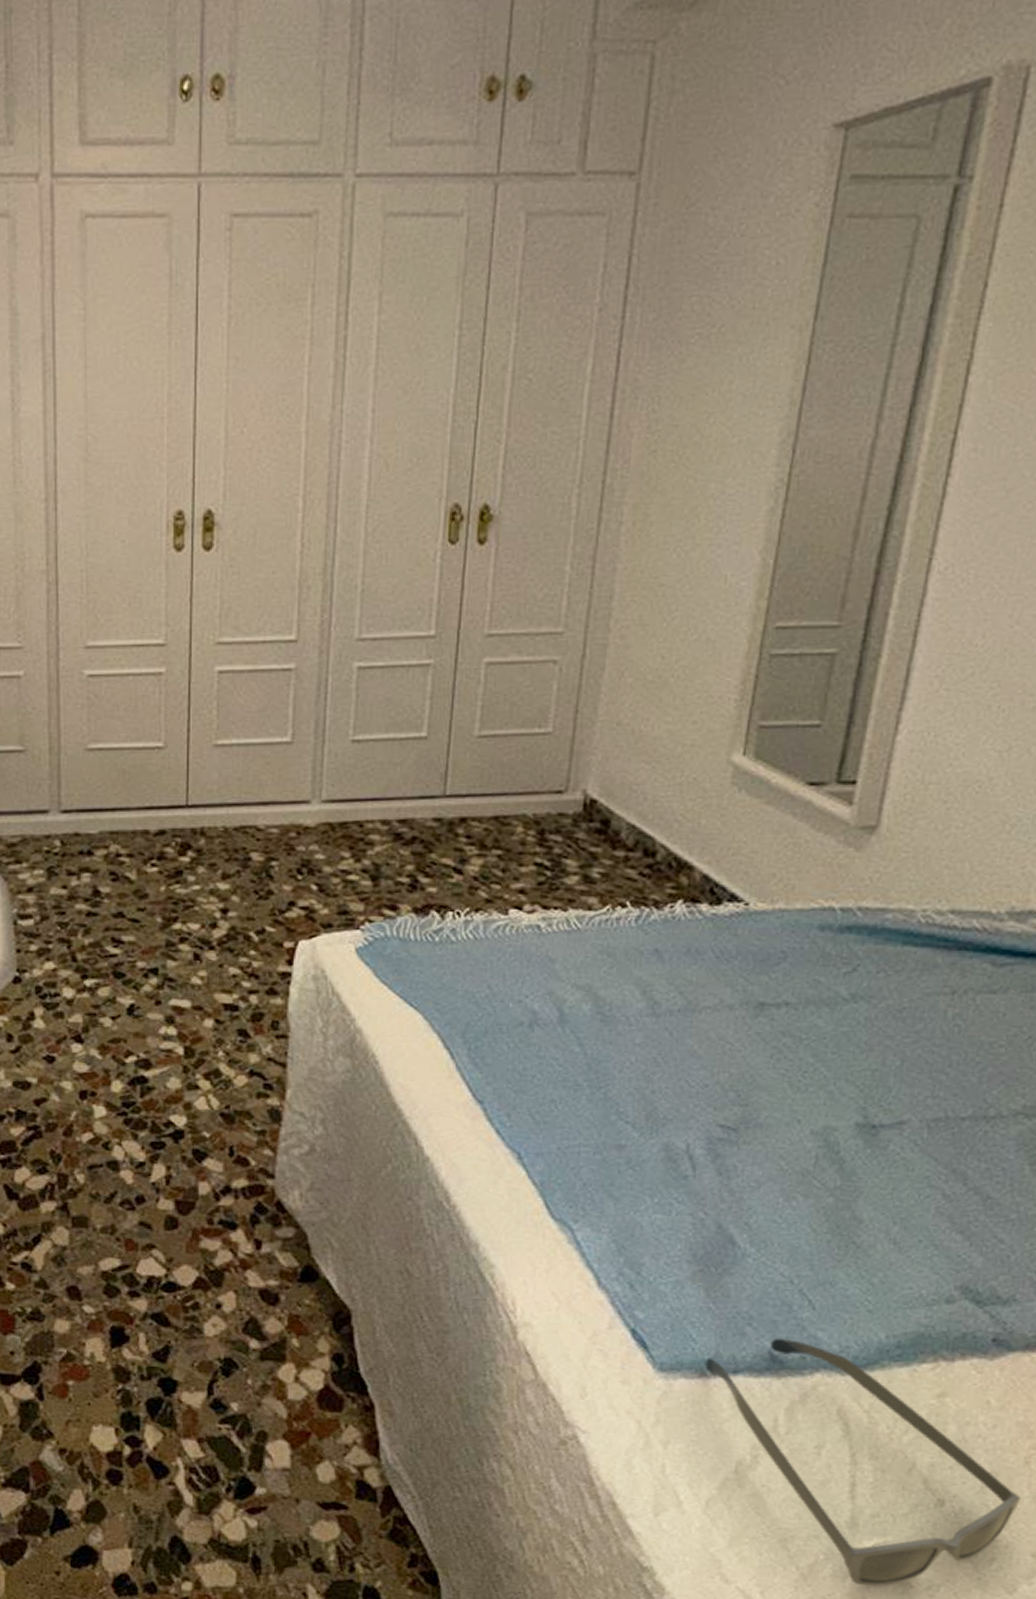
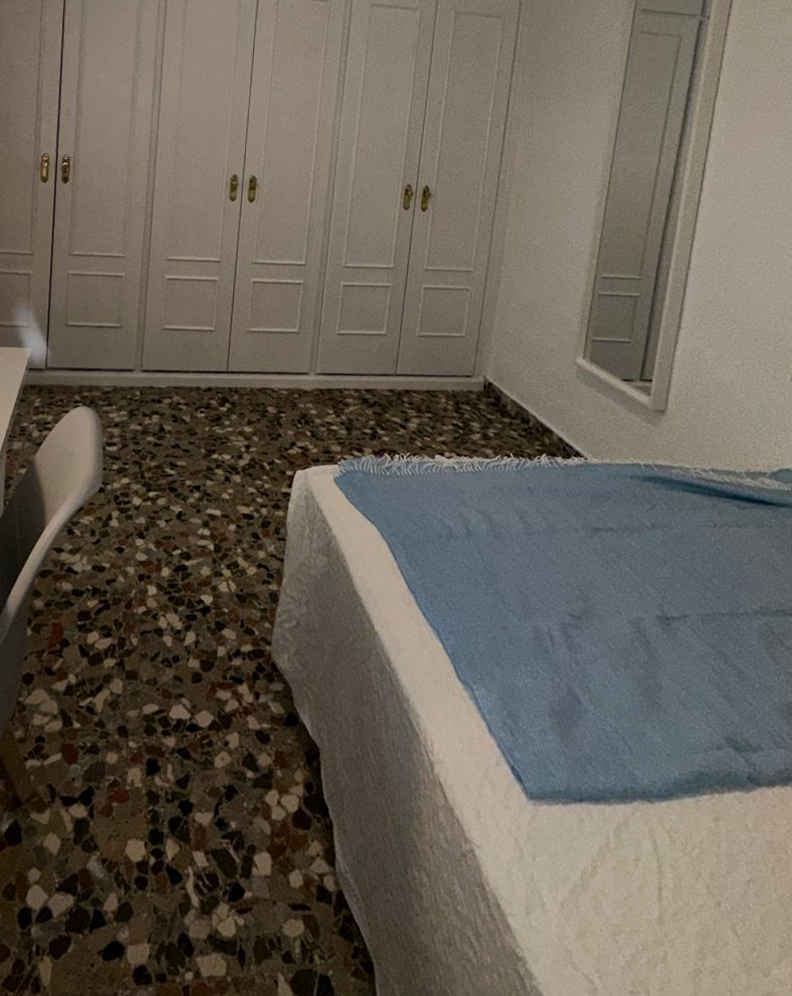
glasses: present [705,1337,1022,1587] -> none [560,774,771,972]

